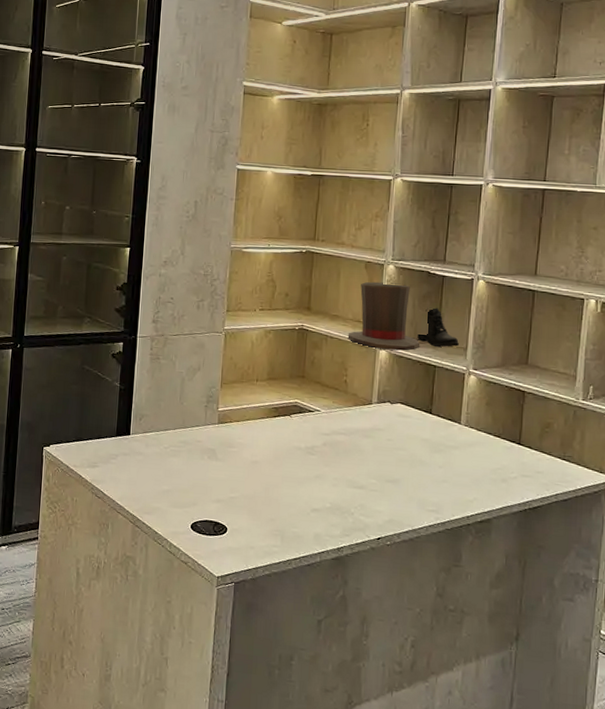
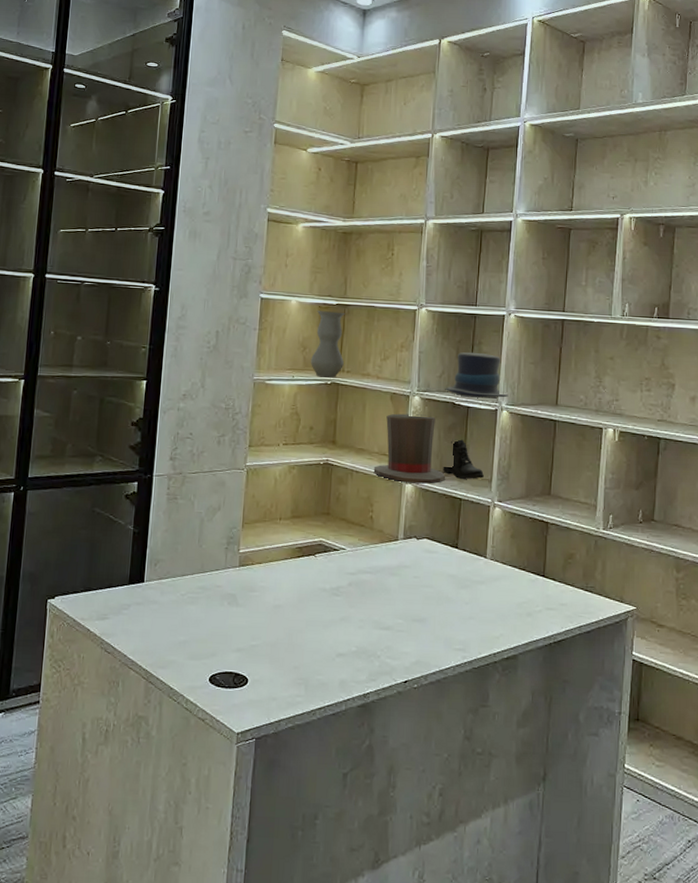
vase: none [285,181,320,247] -> present [310,311,345,378]
hat: none [420,221,485,268] -> present [445,352,509,398]

